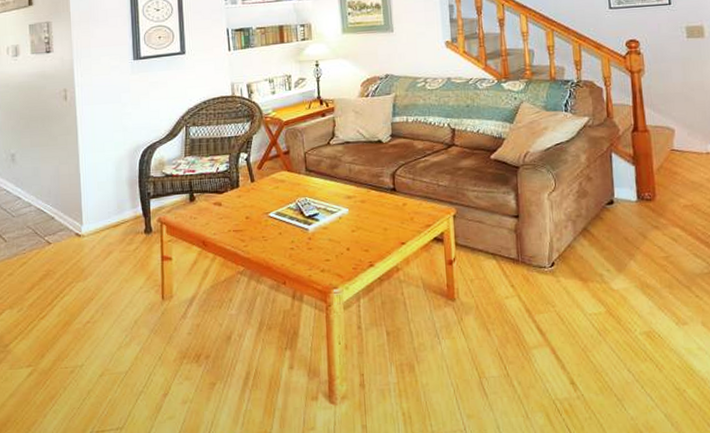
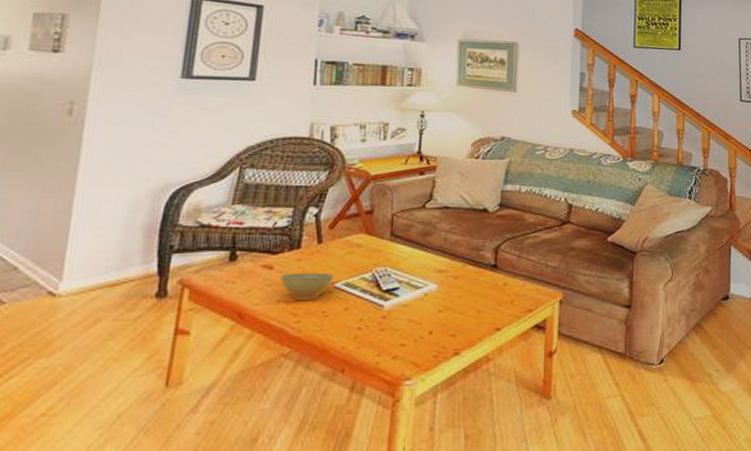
bowl: none [228,205,268,230] -> present [280,272,335,301]

